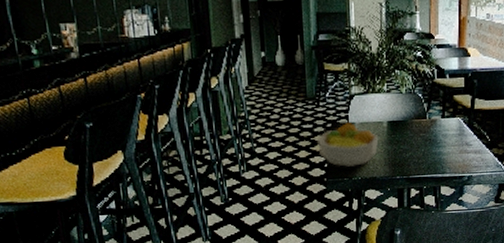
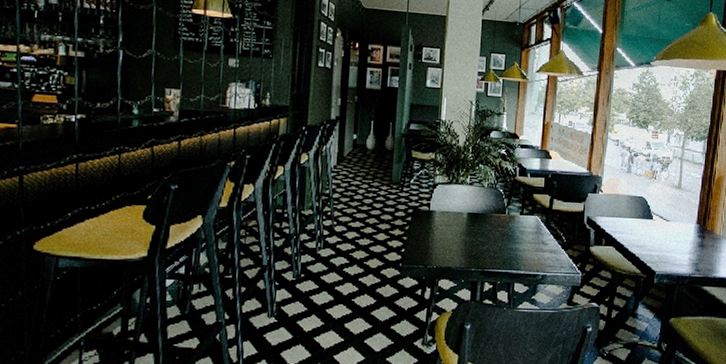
fruit bowl: present [316,122,379,167] -> none [396,209,458,254]

